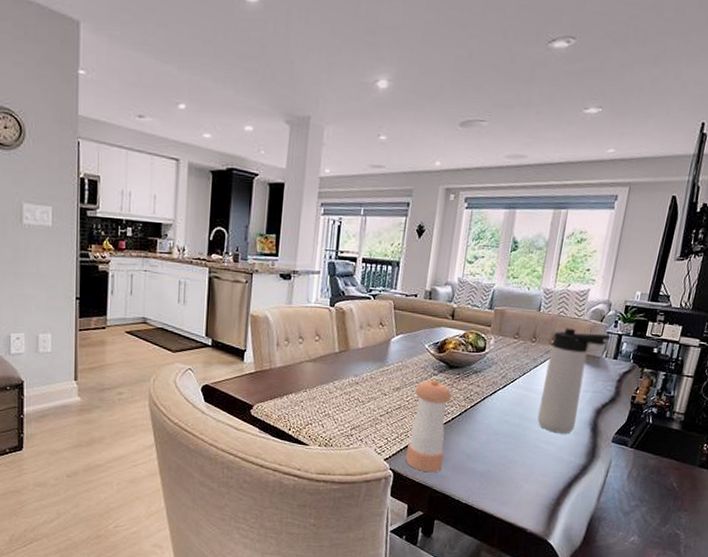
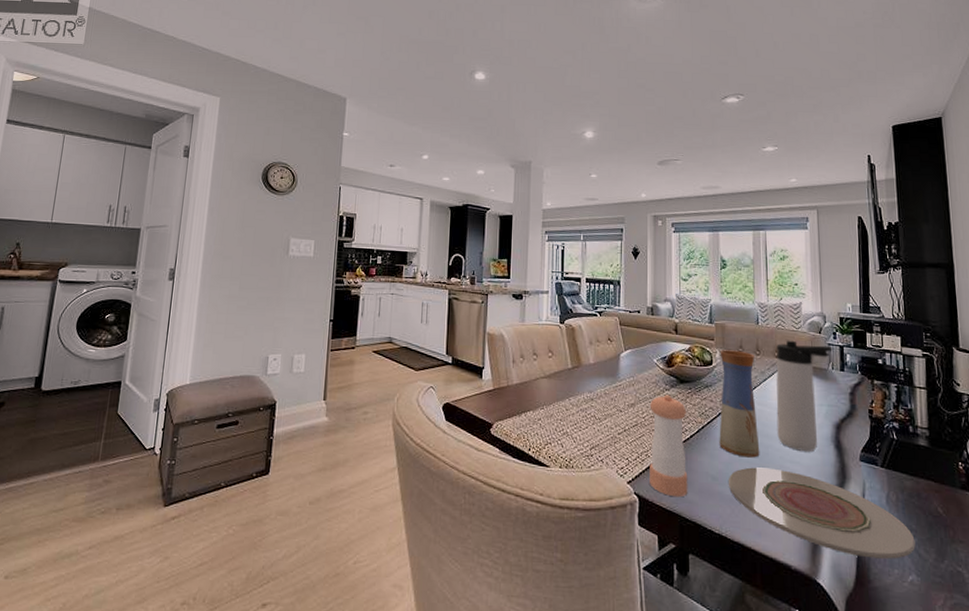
vase: none [479,336,530,439] -> present [719,350,760,458]
plate: none [481,447,645,524] -> present [728,467,916,559]

